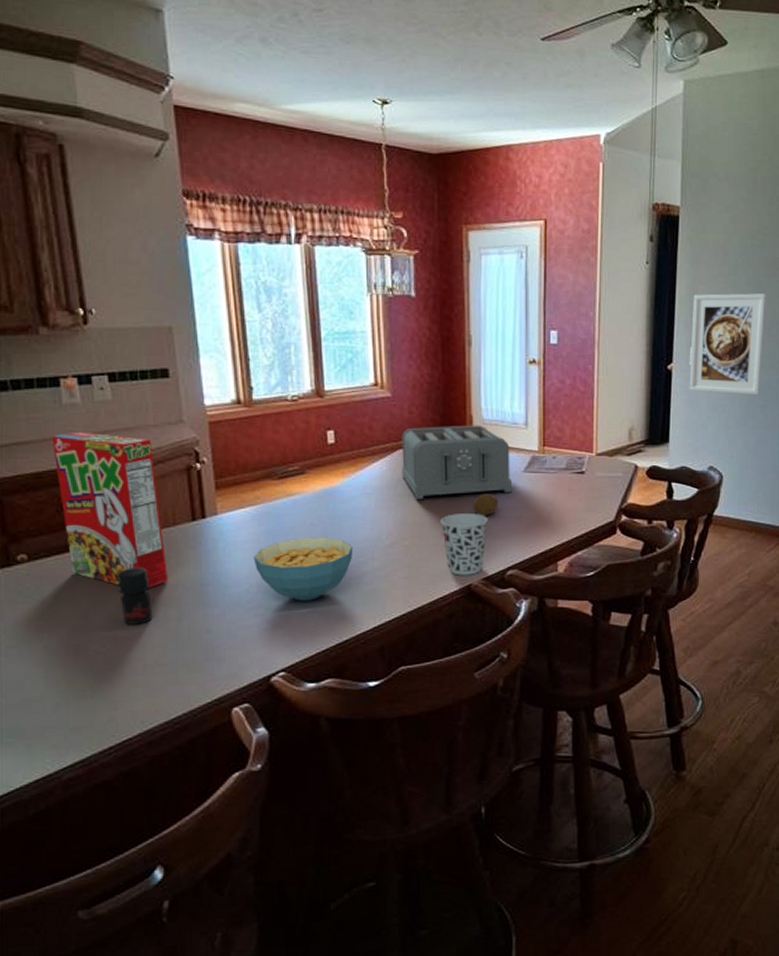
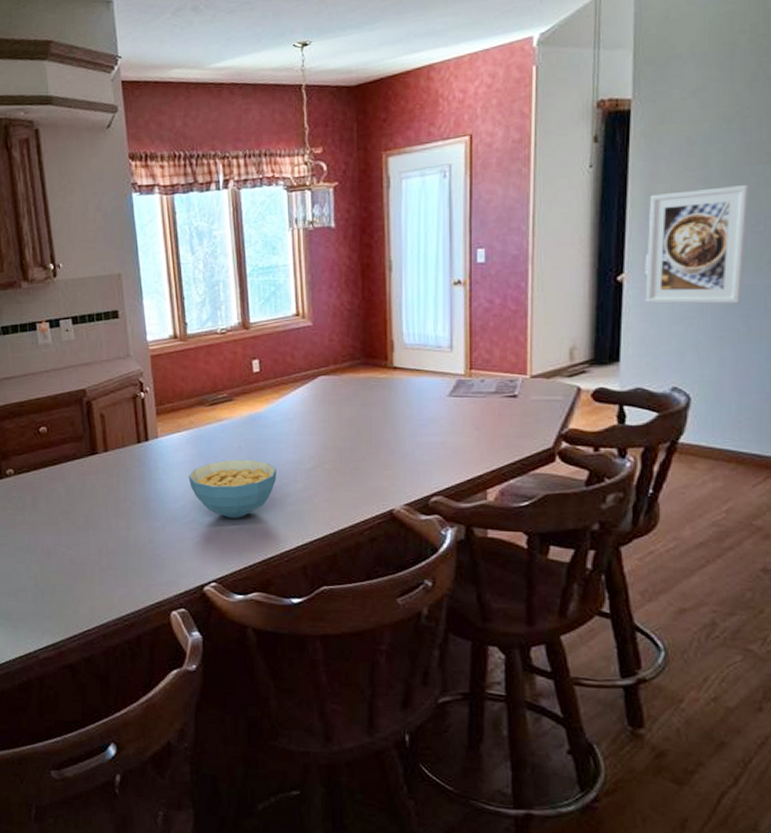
cereal box: present [51,431,168,589] -> none [31,367,118,502]
jar: present [118,567,153,625] -> none [80,483,107,532]
toaster: present [402,425,511,500] -> none [323,350,435,425]
cup: present [440,513,489,575] -> none [361,439,411,500]
fruit: present [473,493,498,516] -> none [394,418,421,441]

